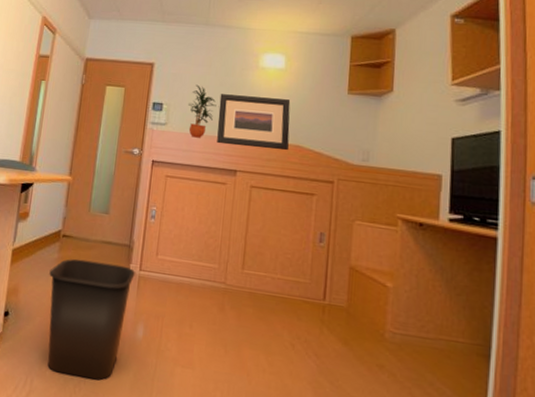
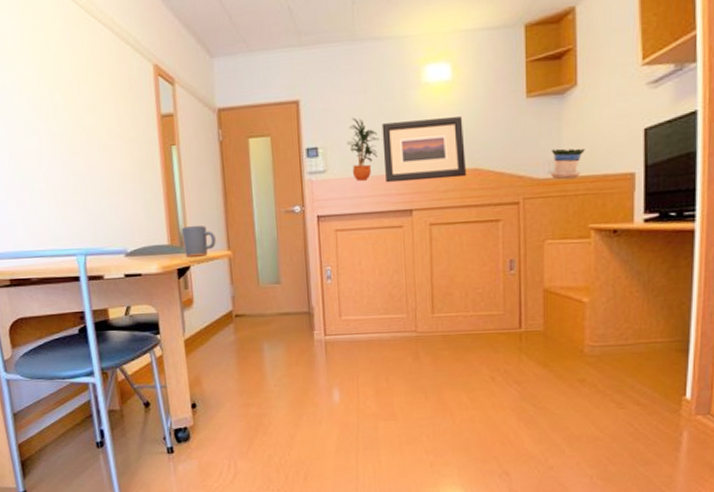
mug: none [31,148,61,178] -> present [181,225,216,258]
waste bin: present [47,259,135,381] -> none [229,334,321,452]
flowerpot: none [364,141,397,171] -> present [550,148,585,180]

